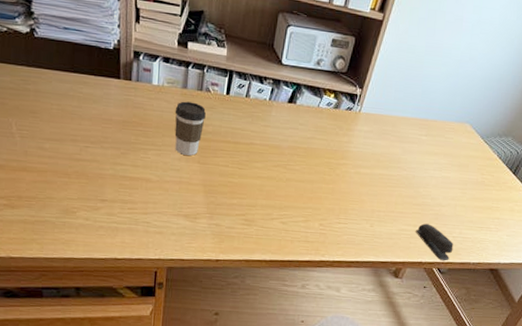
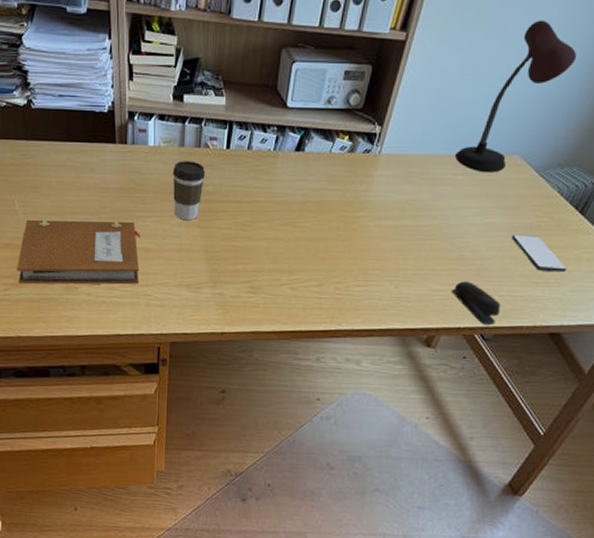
notebook: none [11,143,142,212] -> present [17,219,141,285]
desk lamp: none [420,18,513,136] -> present [455,20,577,173]
smartphone: none [462,187,504,221] -> present [511,234,567,273]

